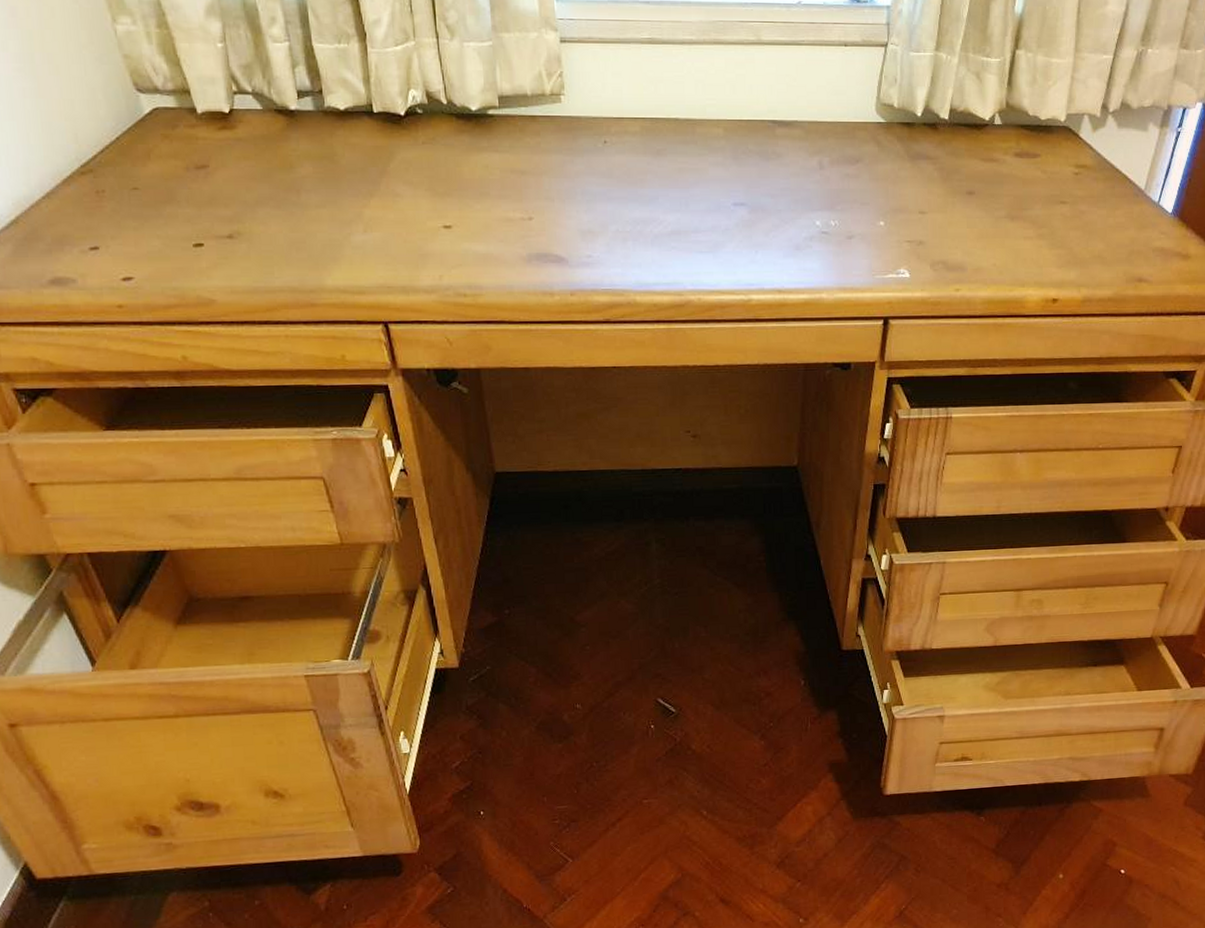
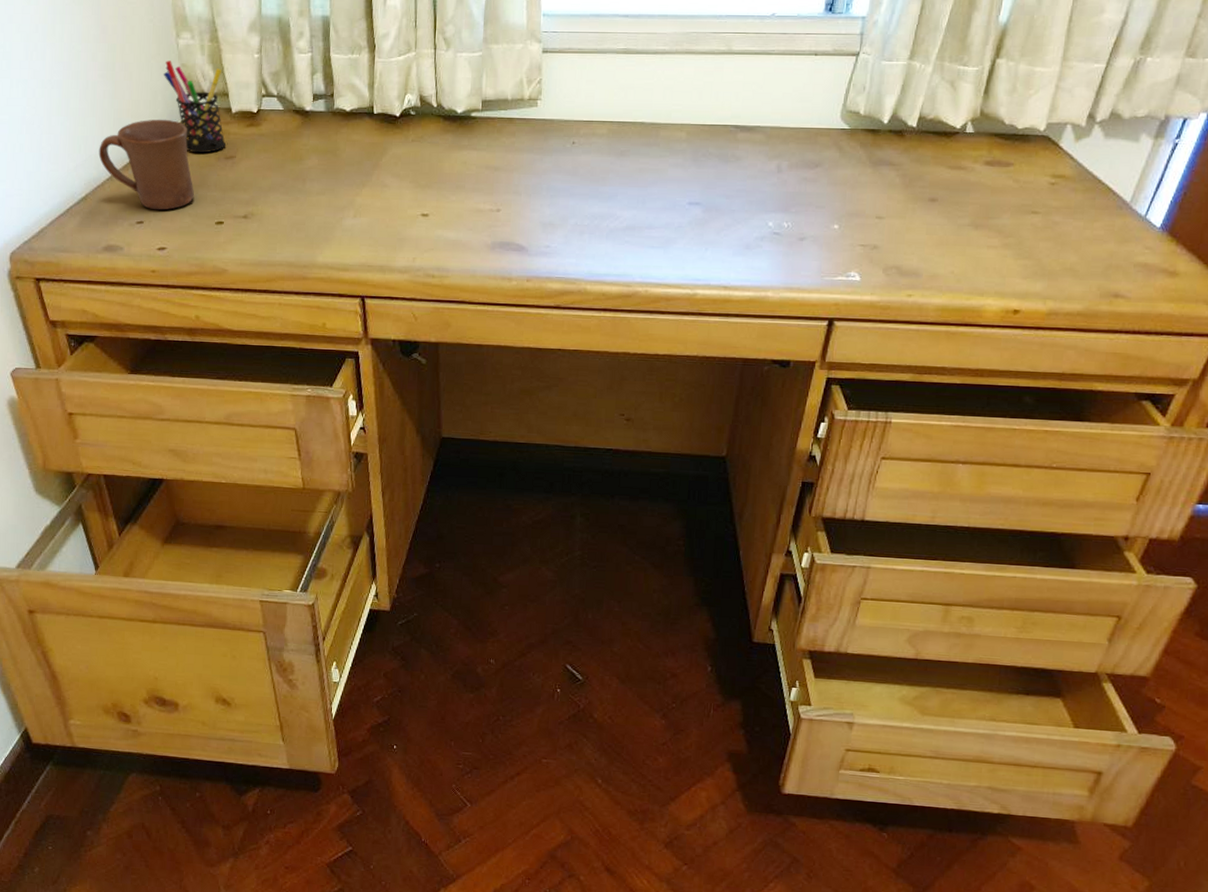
mug: none [26,122,162,233] -> present [98,119,195,210]
pen holder: none [100,51,194,163] -> present [163,61,226,153]

